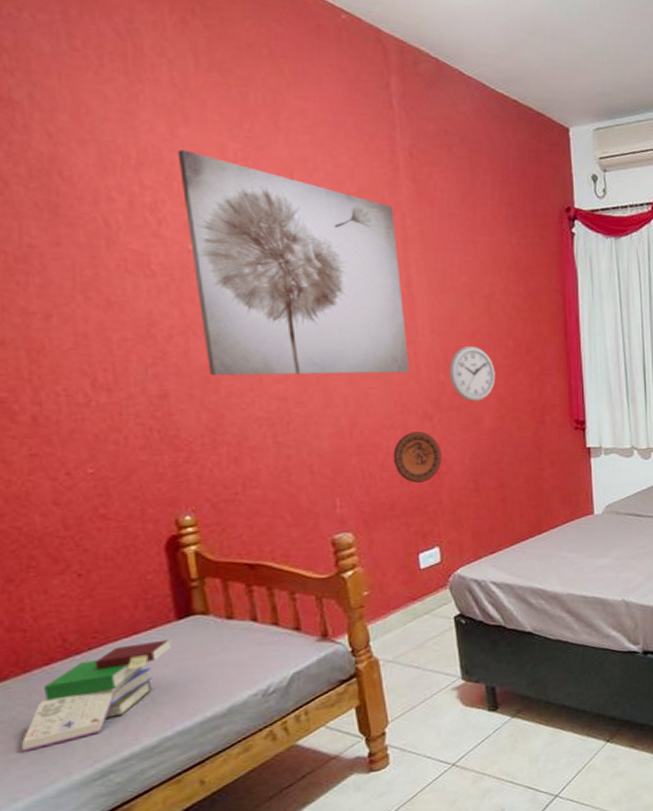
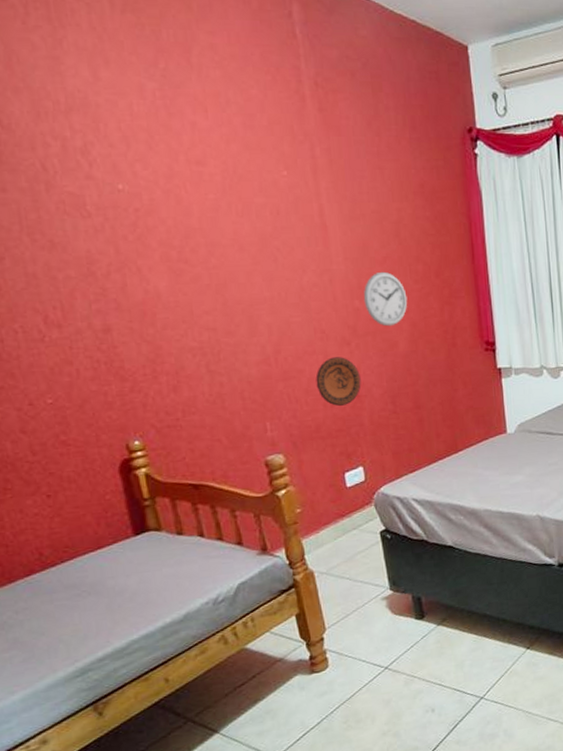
book: present [20,639,172,752] -> none [13,553,132,652]
wall art: present [177,149,410,375] -> none [101,92,327,309]

